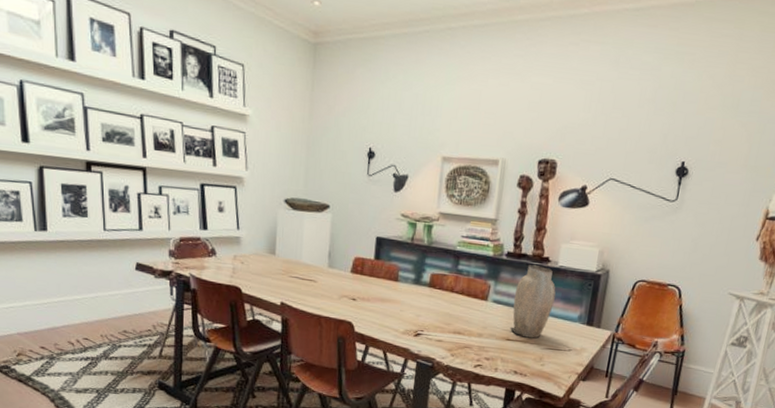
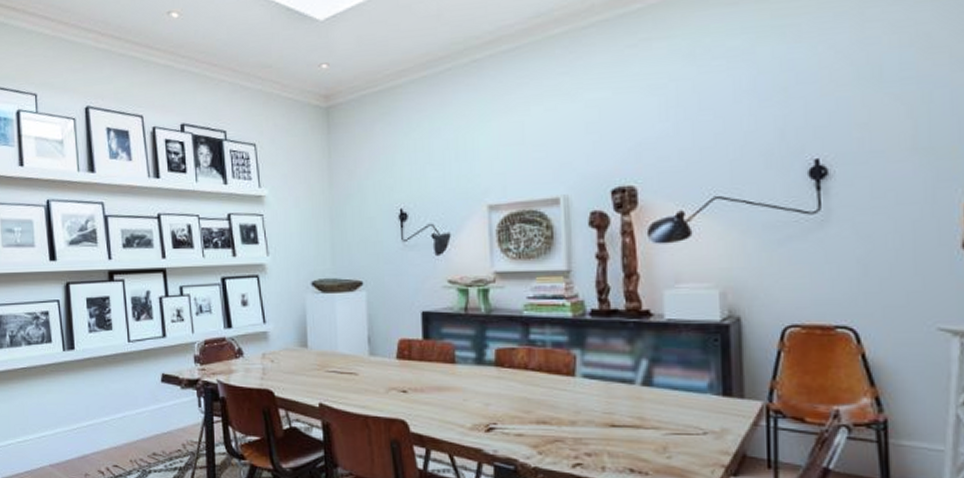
vase: present [509,264,556,339] -> none [610,321,669,421]

